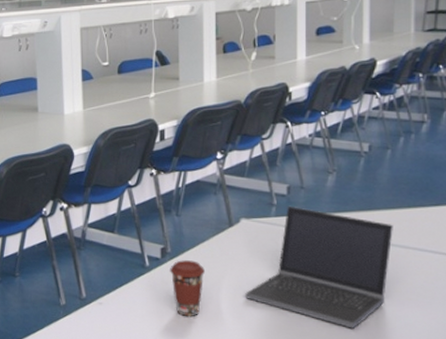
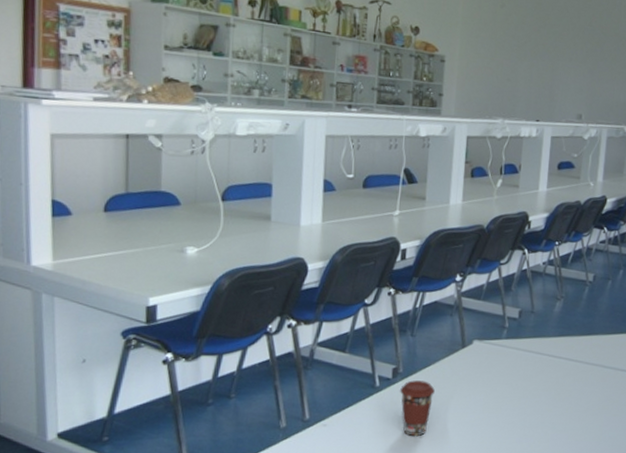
laptop computer: present [245,205,393,329] -> none [471,329,607,443]

